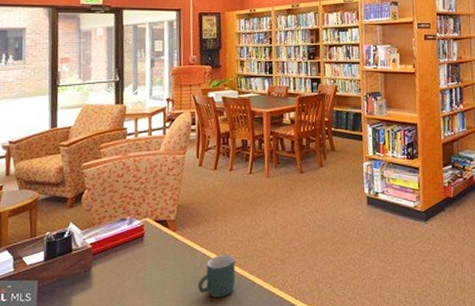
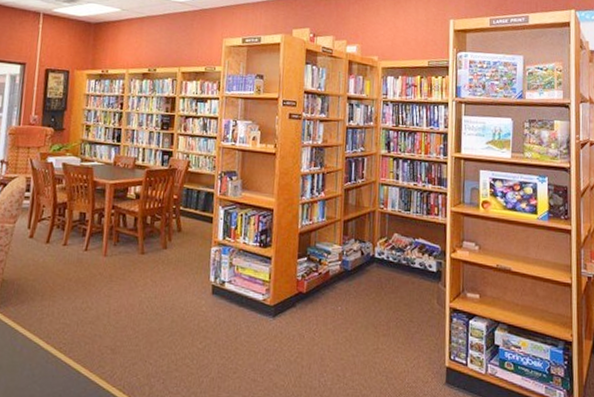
mug: present [198,254,236,298] -> none [15,338,61,387]

